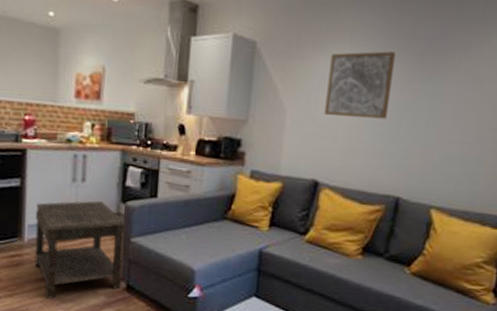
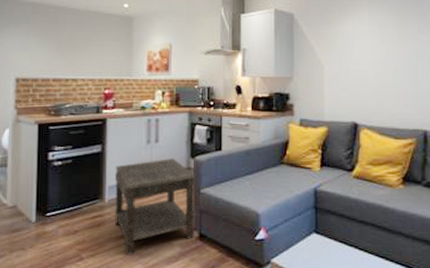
wall art: present [324,51,396,119] -> none [354,13,406,68]

